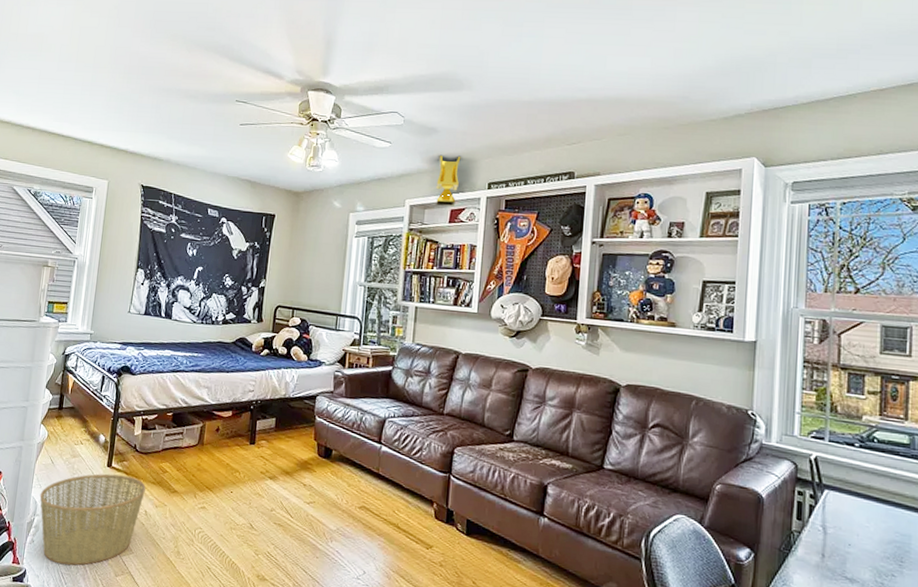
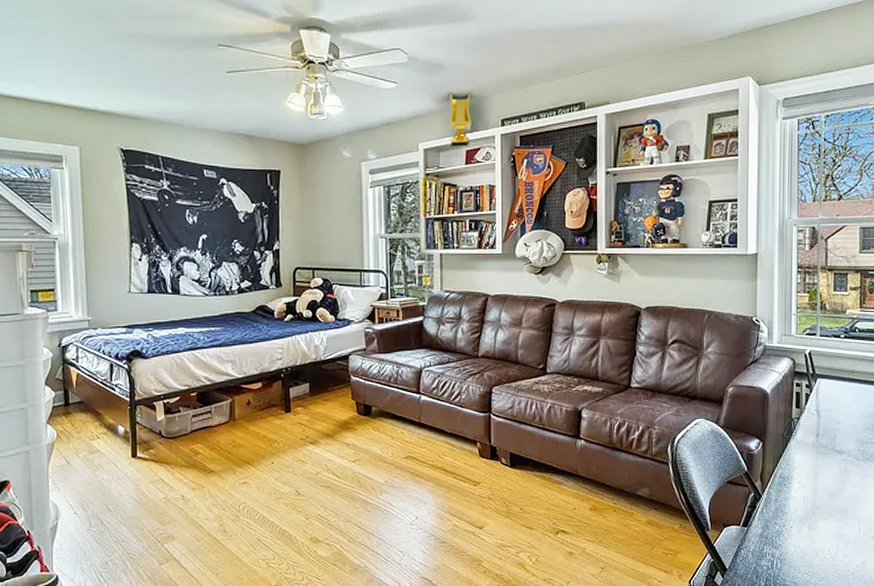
basket: present [39,473,146,566] -> none [59,464,179,564]

